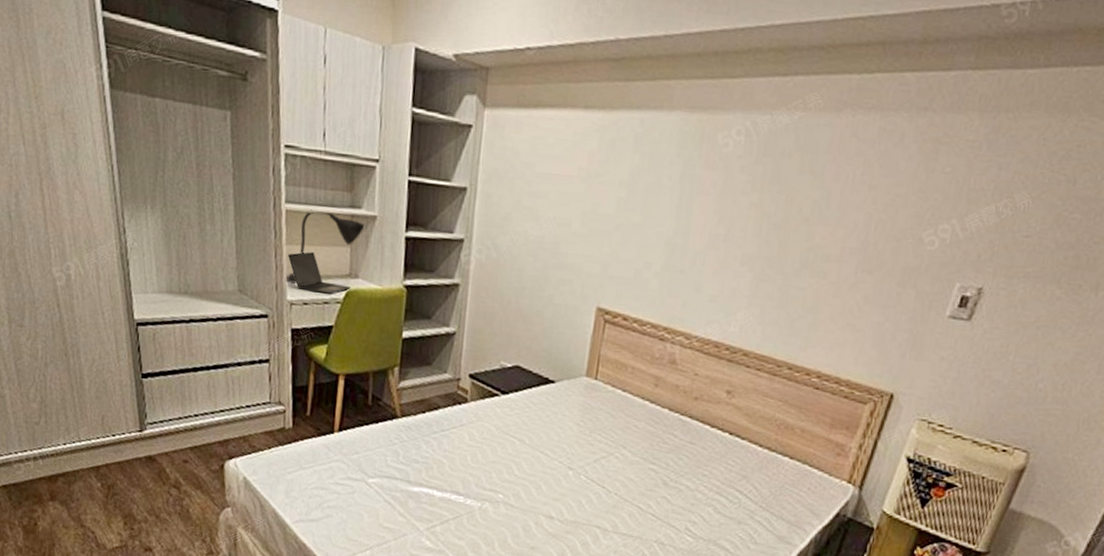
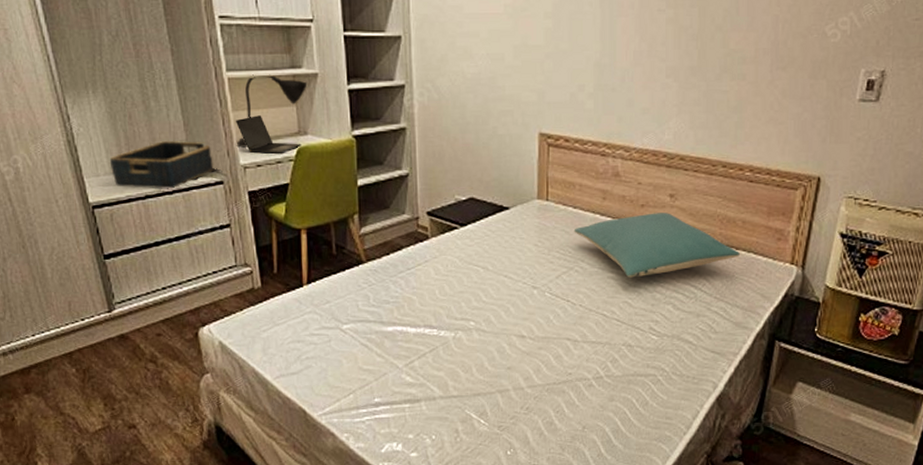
basket: none [159,266,264,316] -> present [109,140,217,189]
pillow: none [619,407,795,473] -> present [573,213,741,278]

